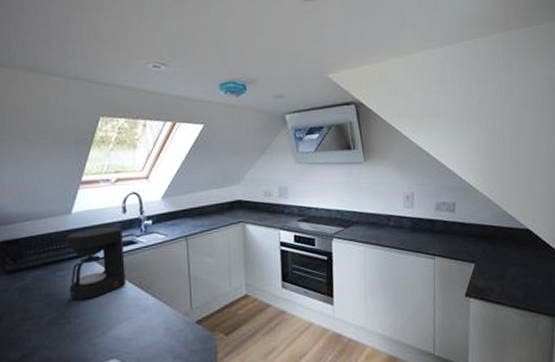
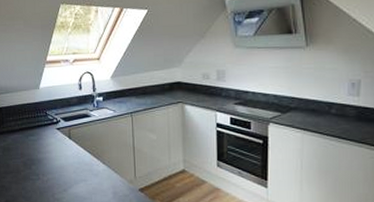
coffee maker: present [66,226,126,300] -> none [36,101,82,161]

